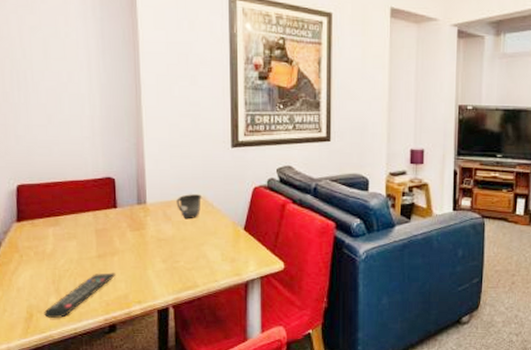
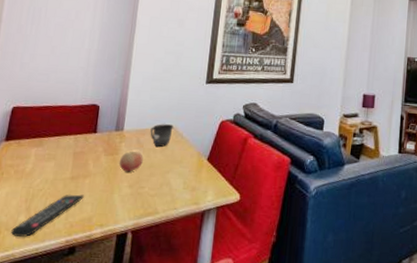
fruit: none [147,224,173,247] -> present [118,151,144,172]

